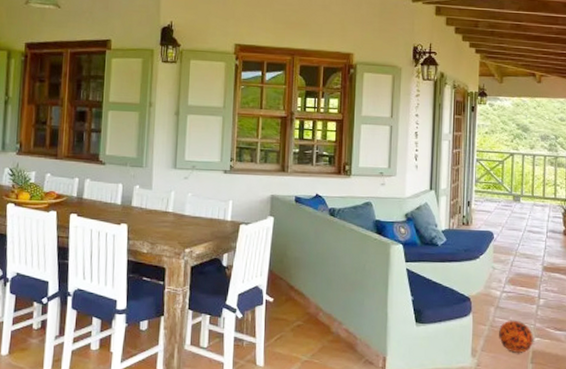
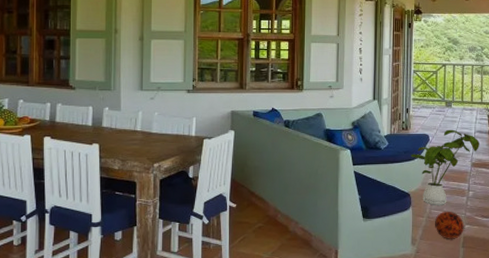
house plant: none [472,227,552,313] -> present [410,129,479,205]

